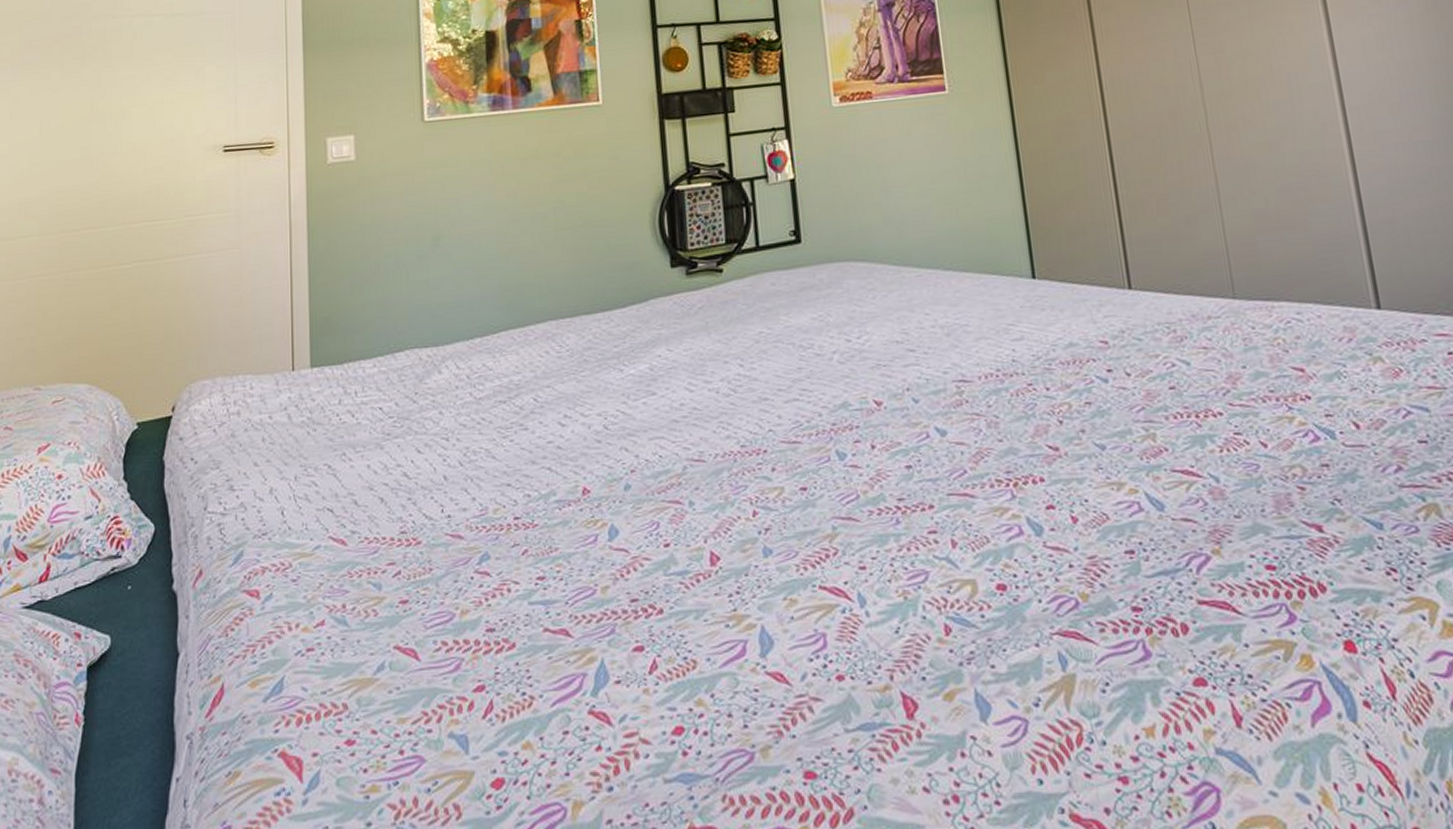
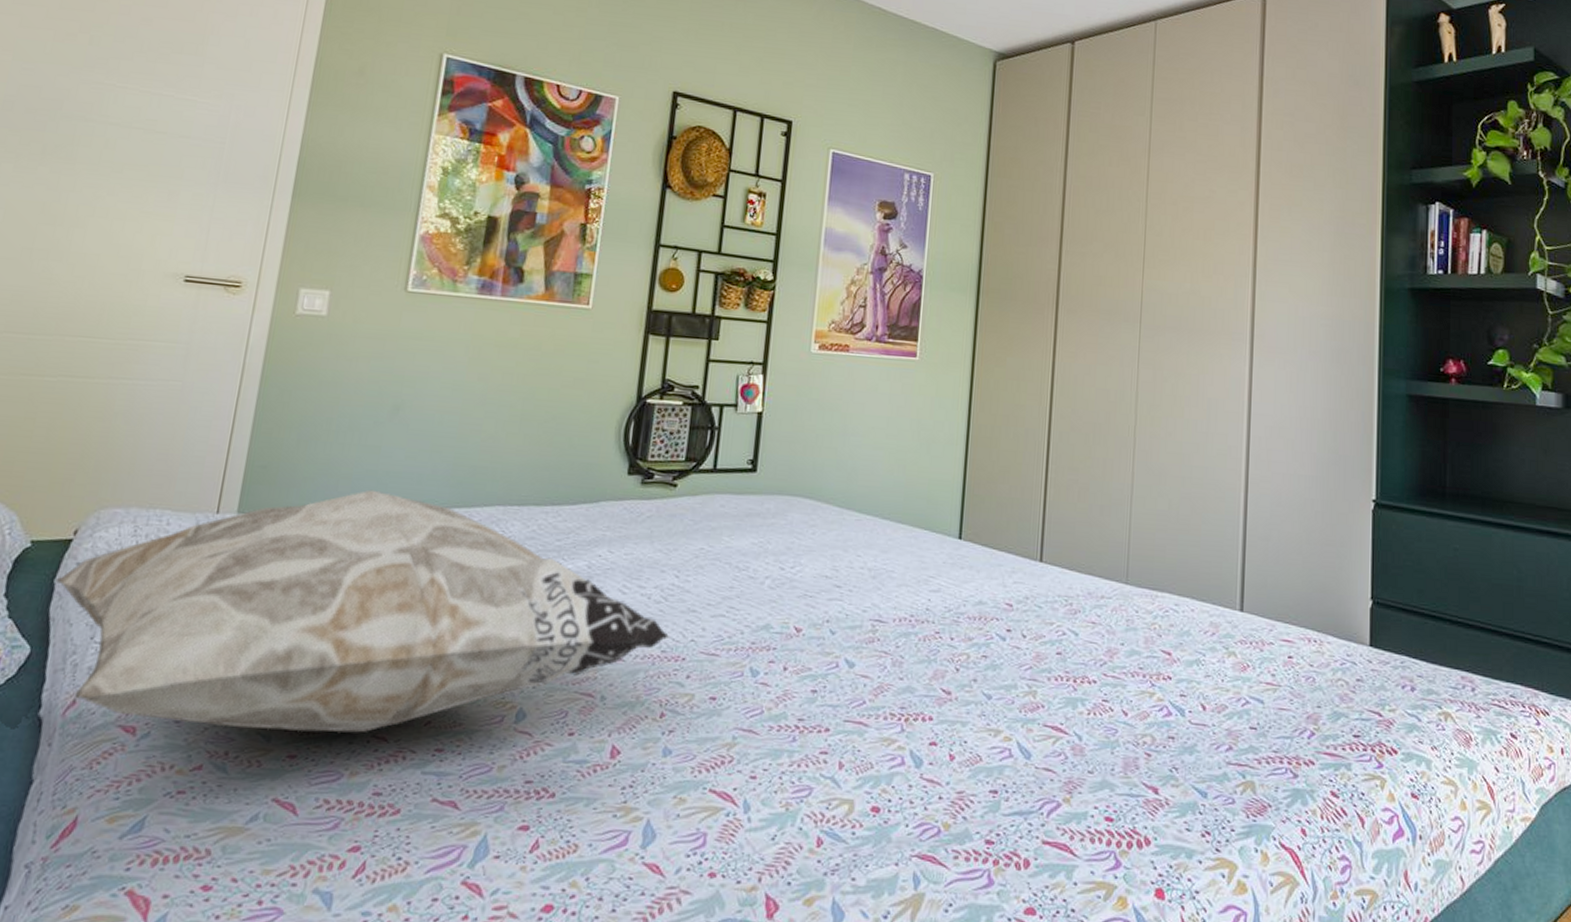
decorative pillow: none [164,324,747,580] -> present [55,489,670,733]

